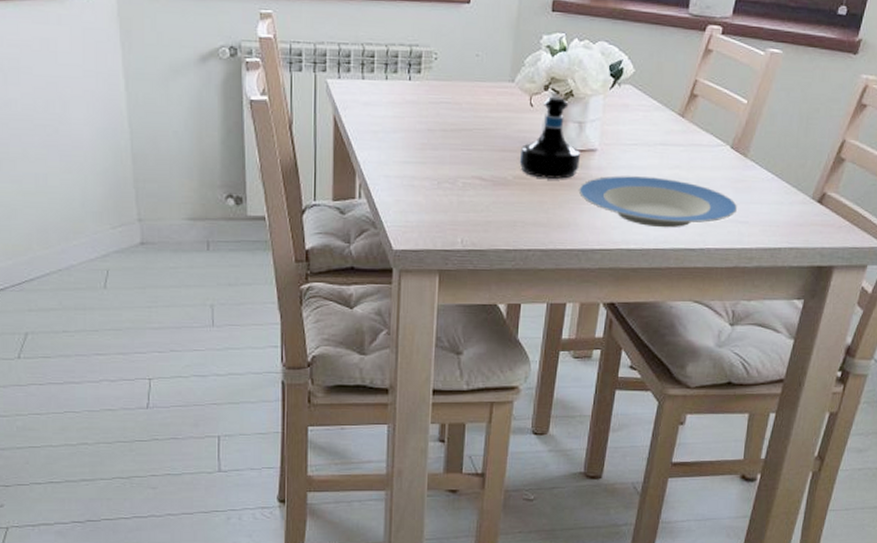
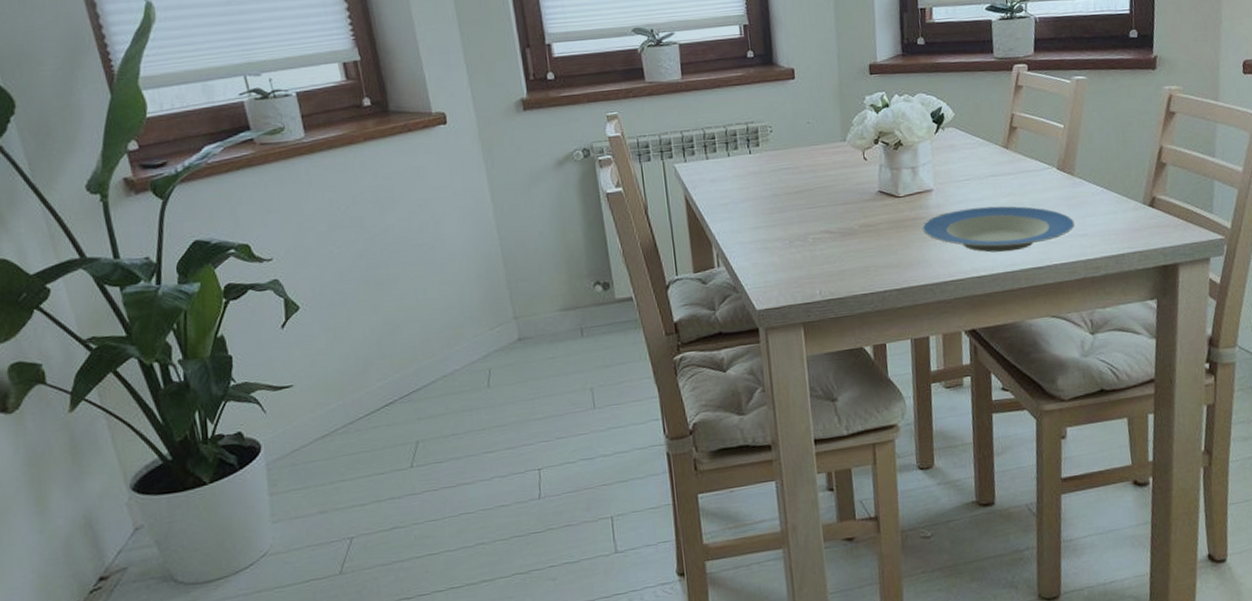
tequila bottle: present [519,96,580,179] -> none [862,147,919,223]

